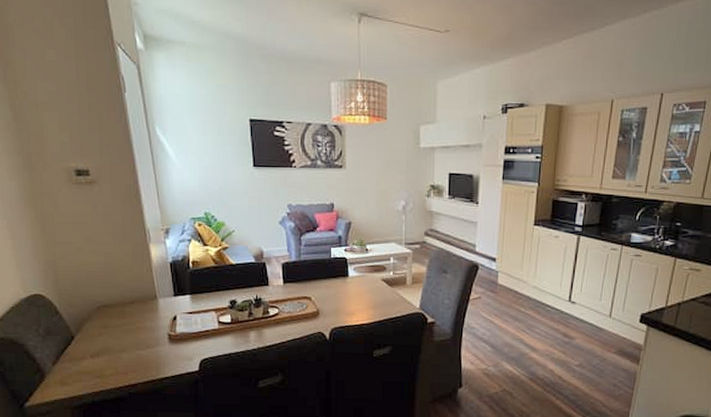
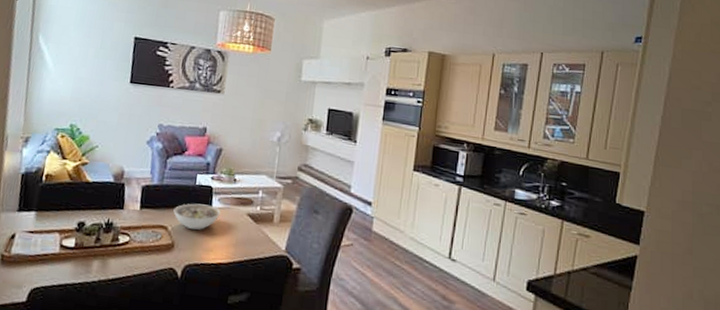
bowl: none [314,274,357,297] -> present [173,203,221,230]

